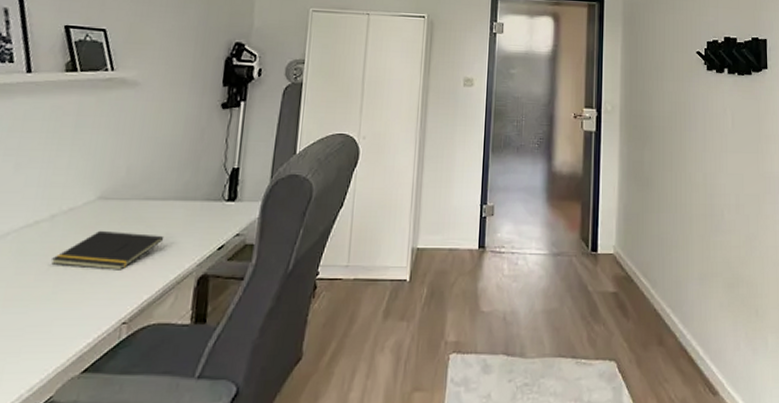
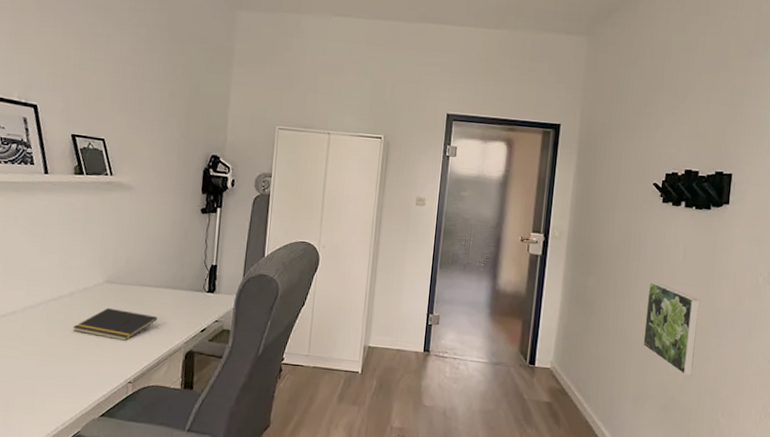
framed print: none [702,151,753,248] -> present [643,281,700,377]

